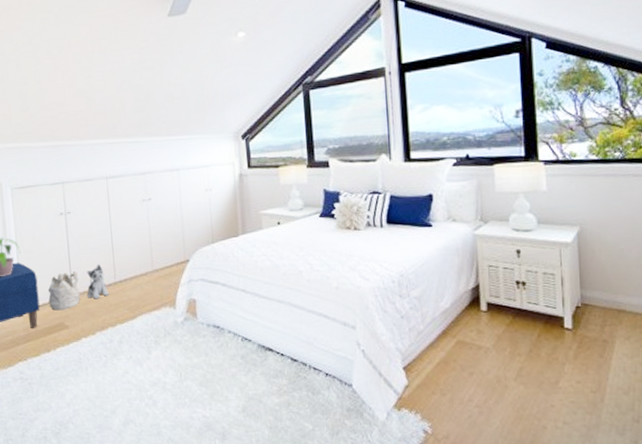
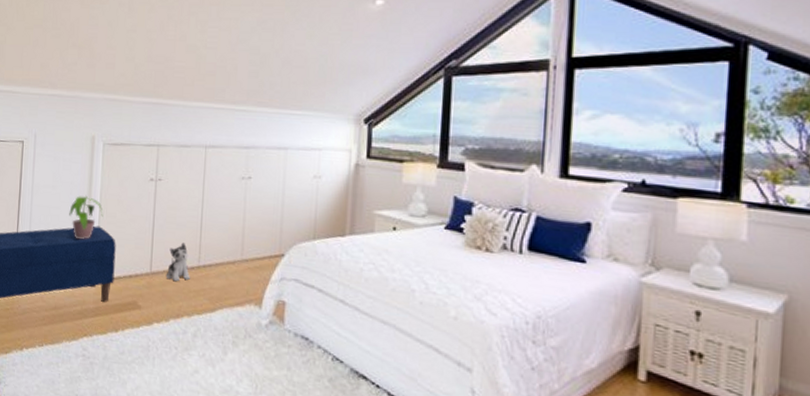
mineral sample: present [47,271,80,311] -> none [124,246,160,288]

